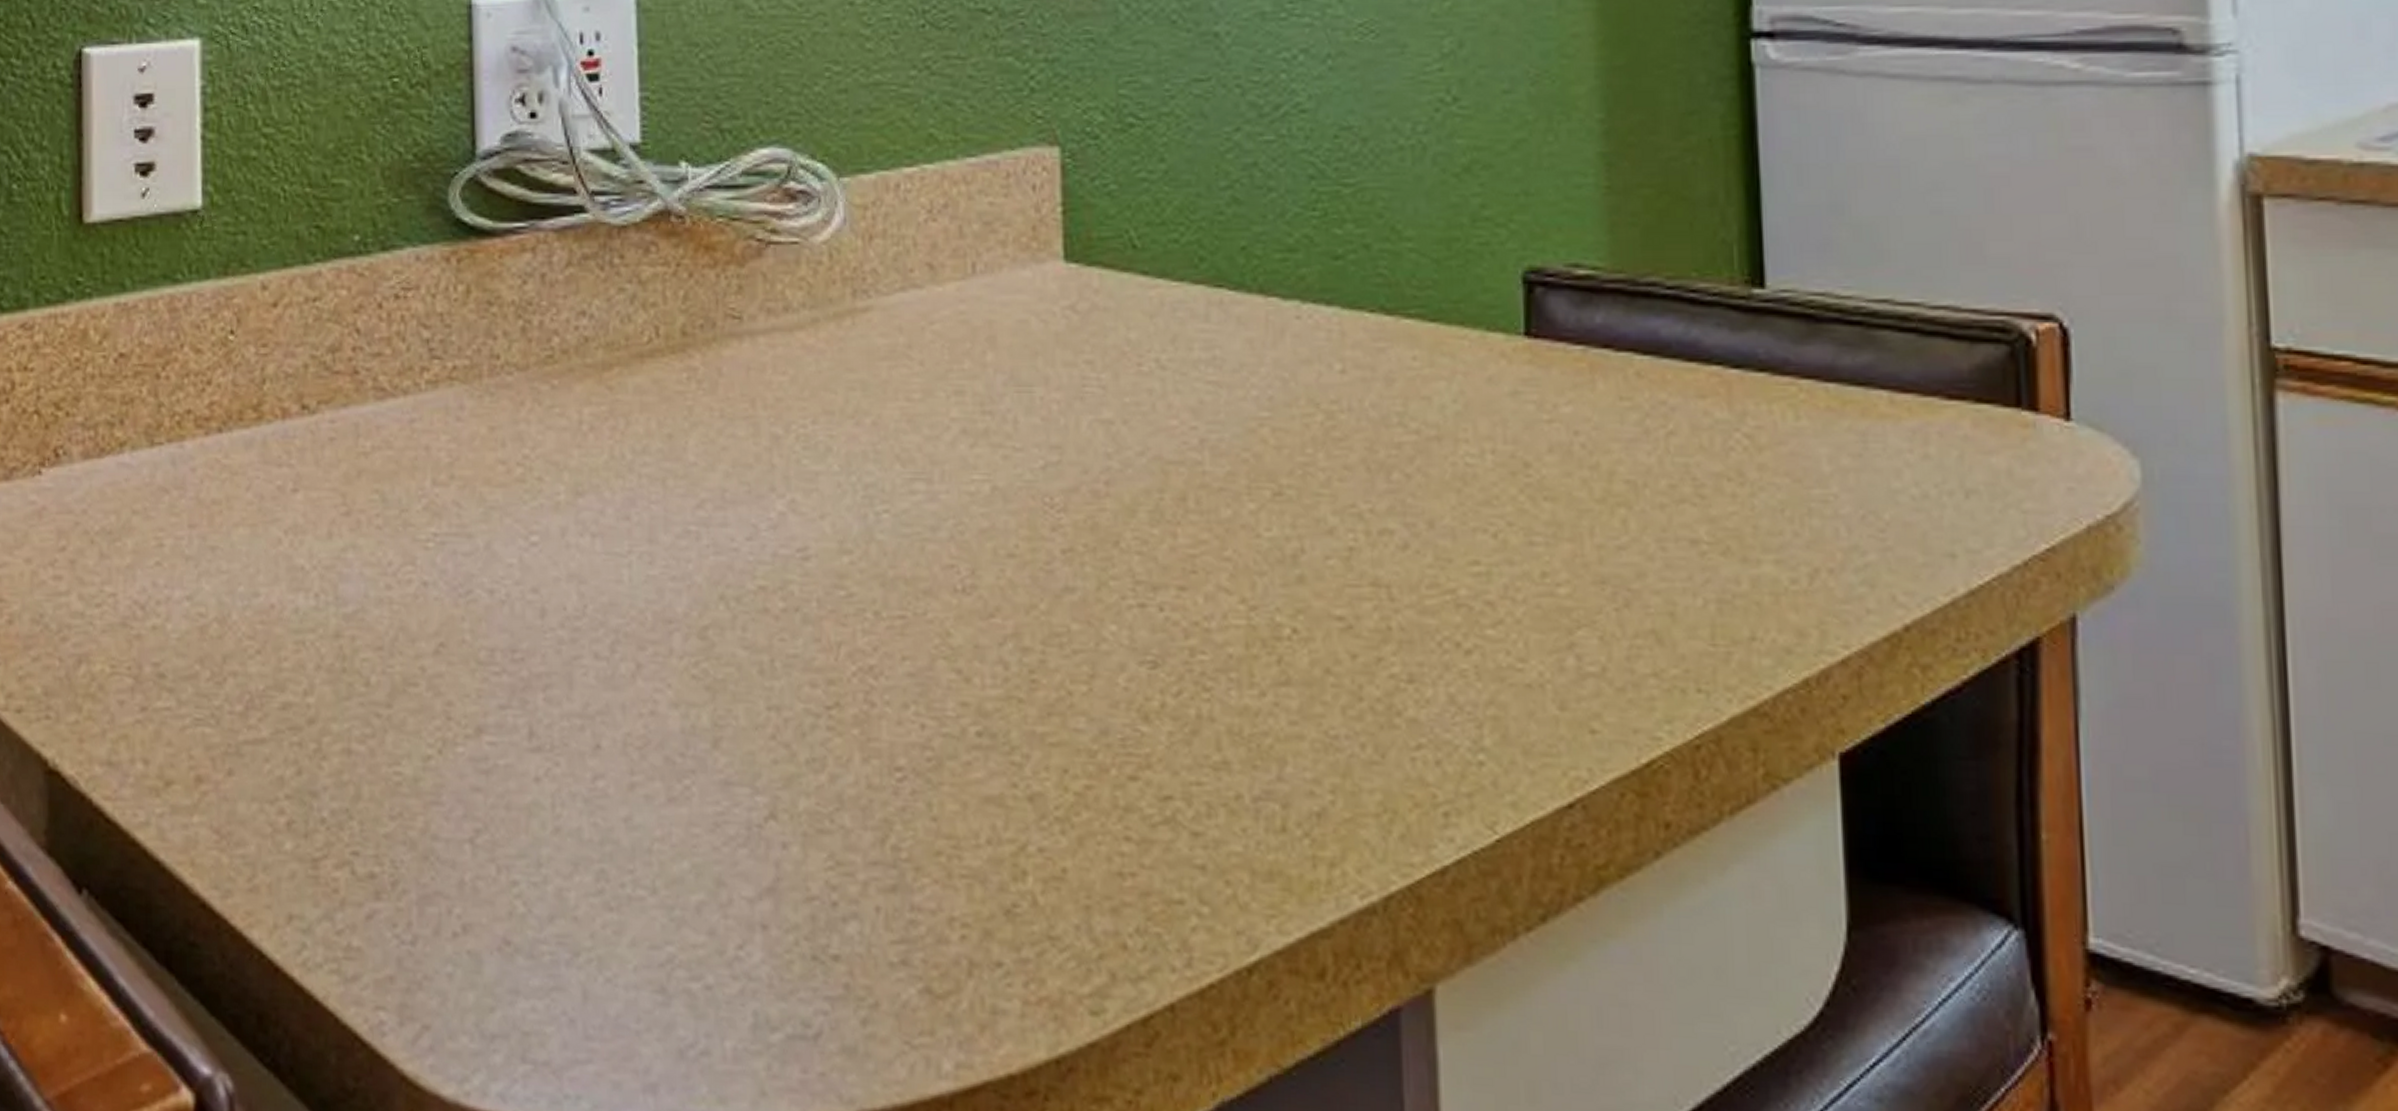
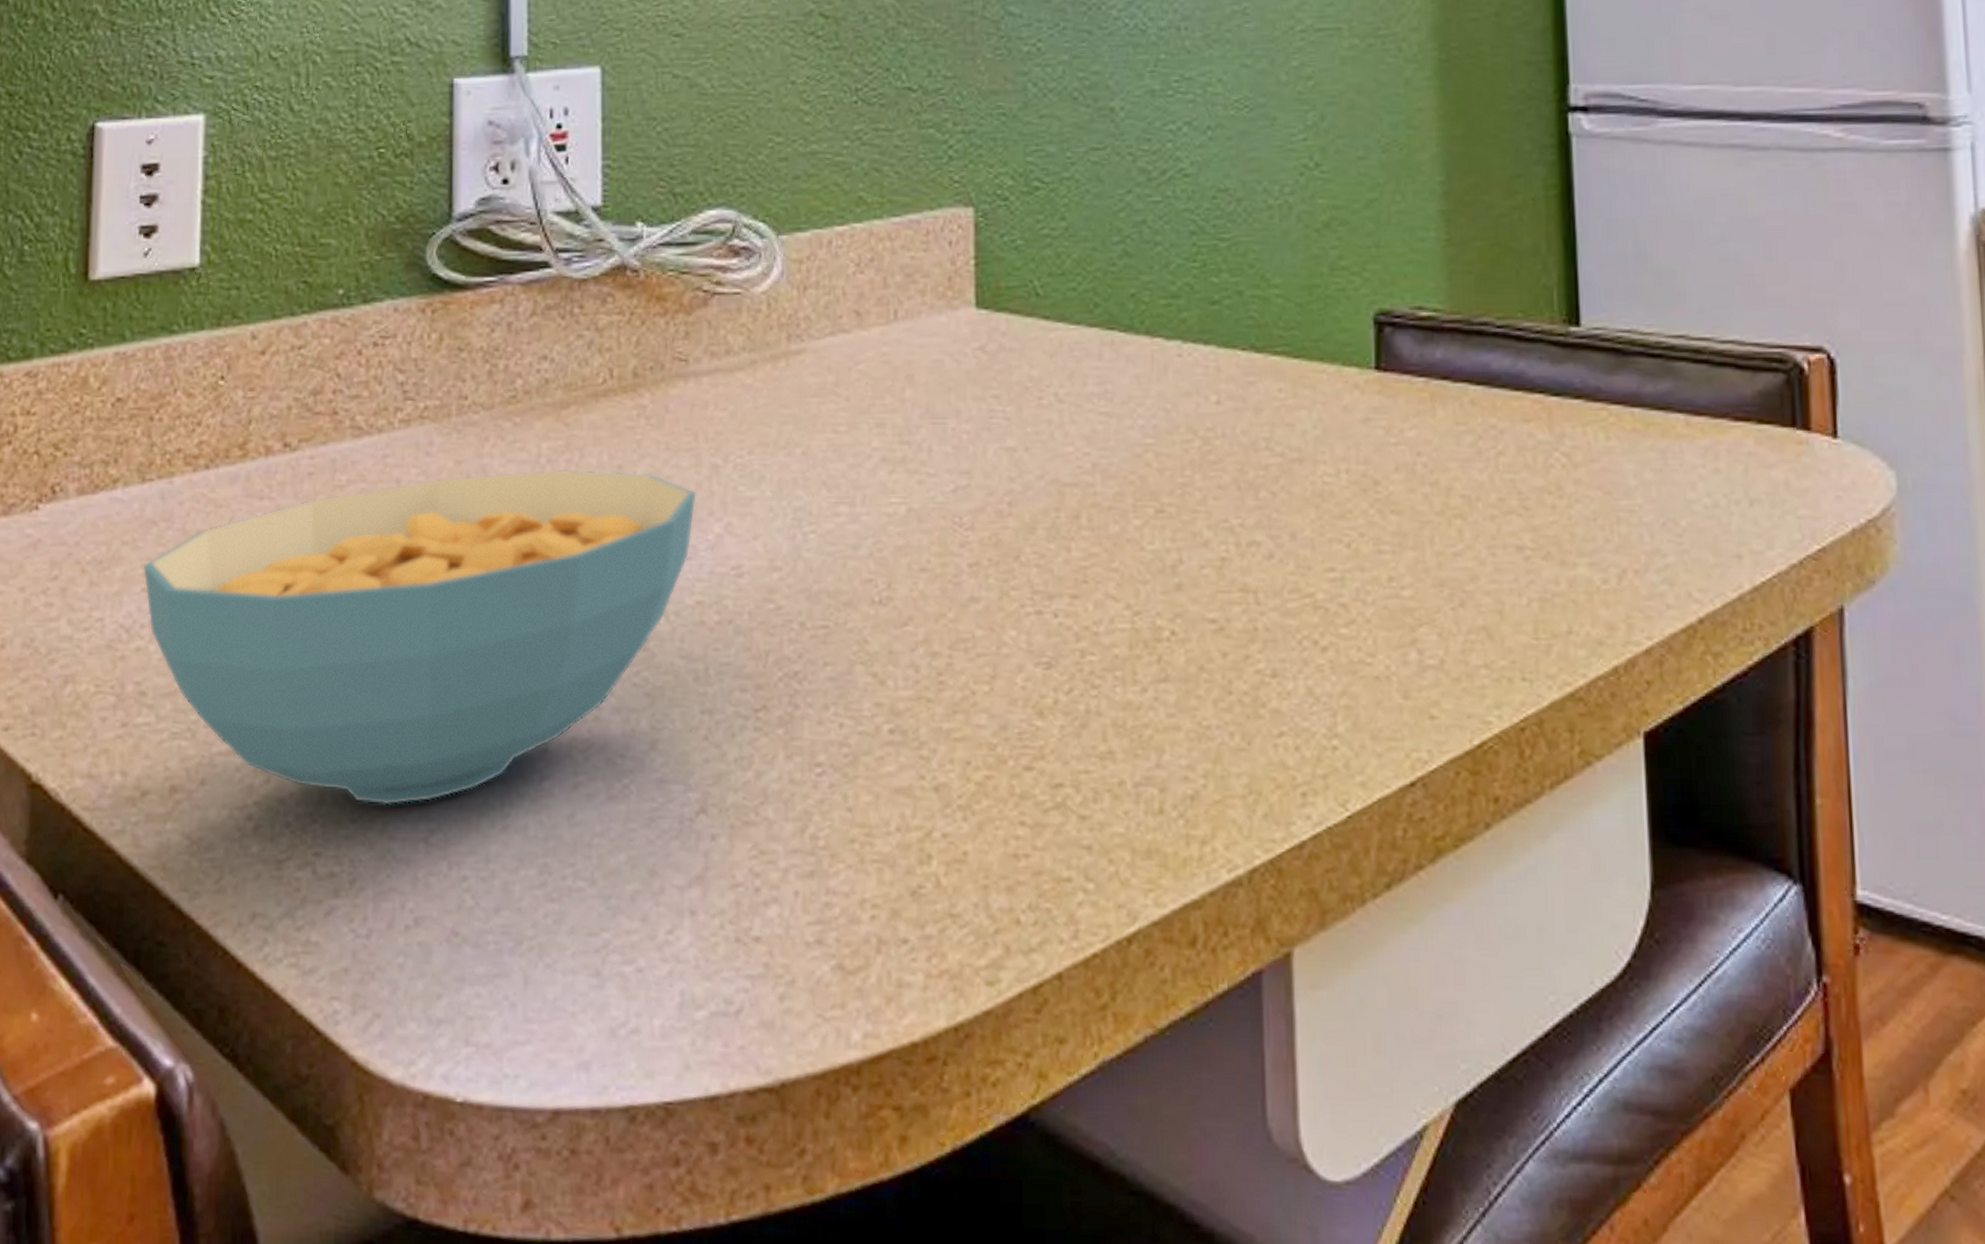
cereal bowl: none [155,437,756,803] -> present [142,469,696,806]

